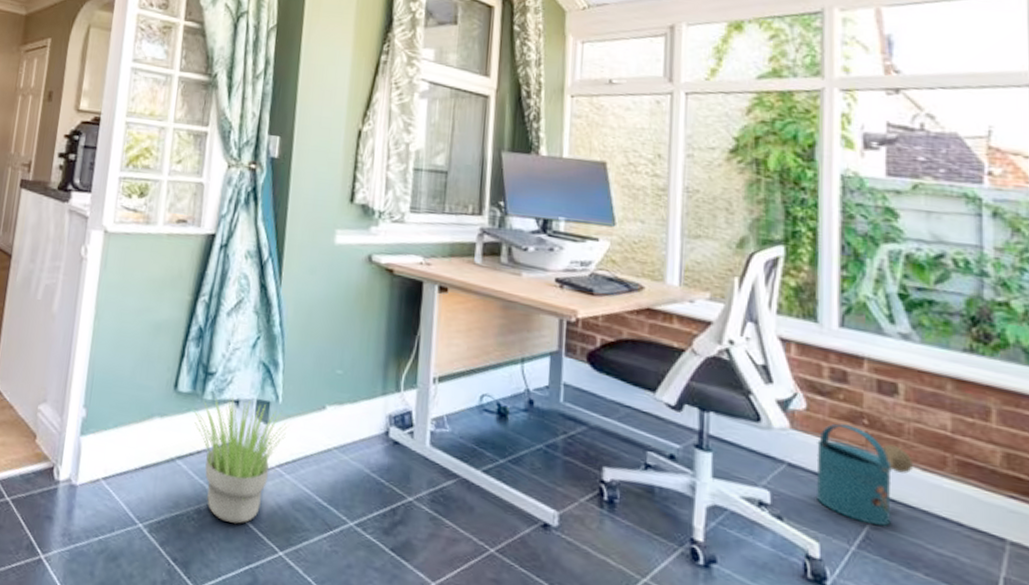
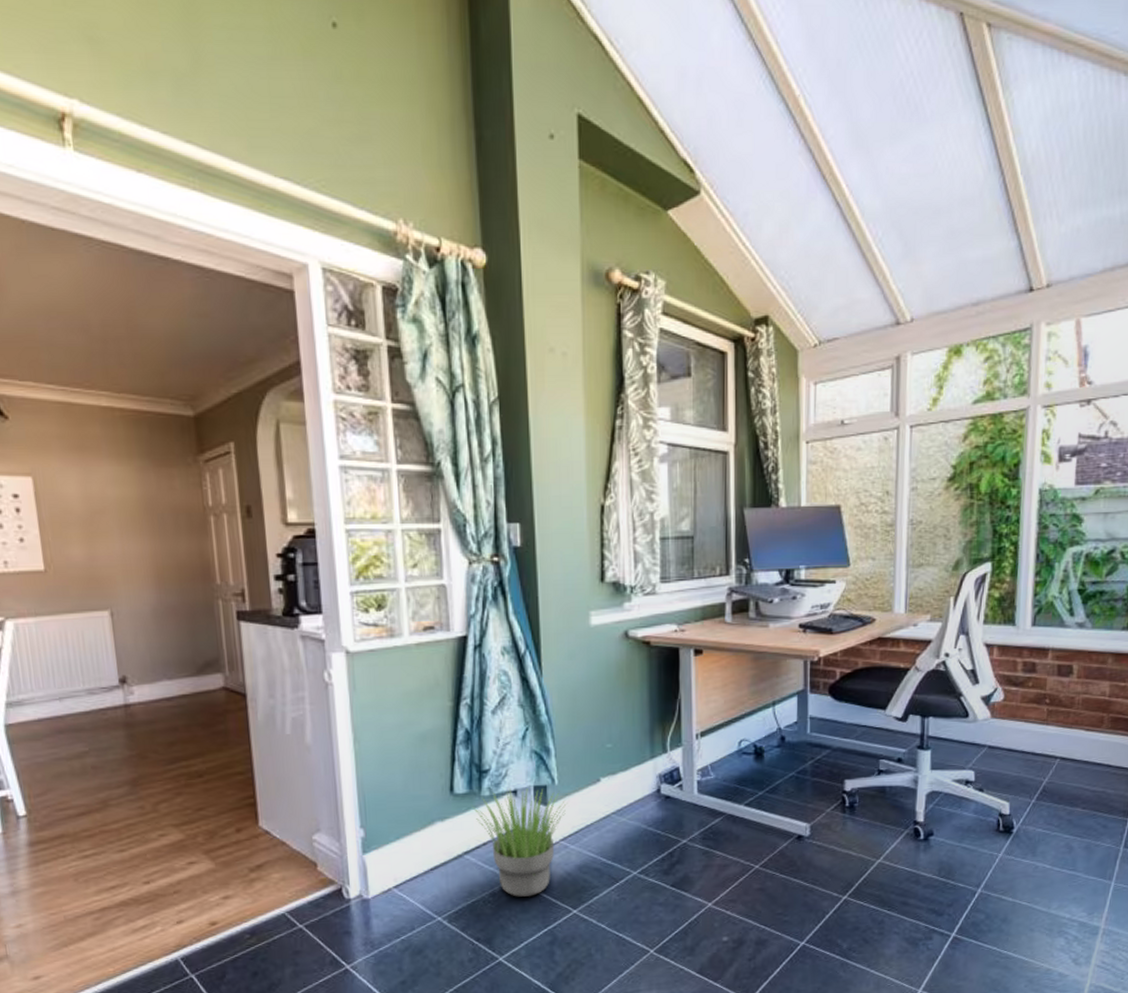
watering can: present [815,423,913,526] -> none [1008,706,1080,780]

